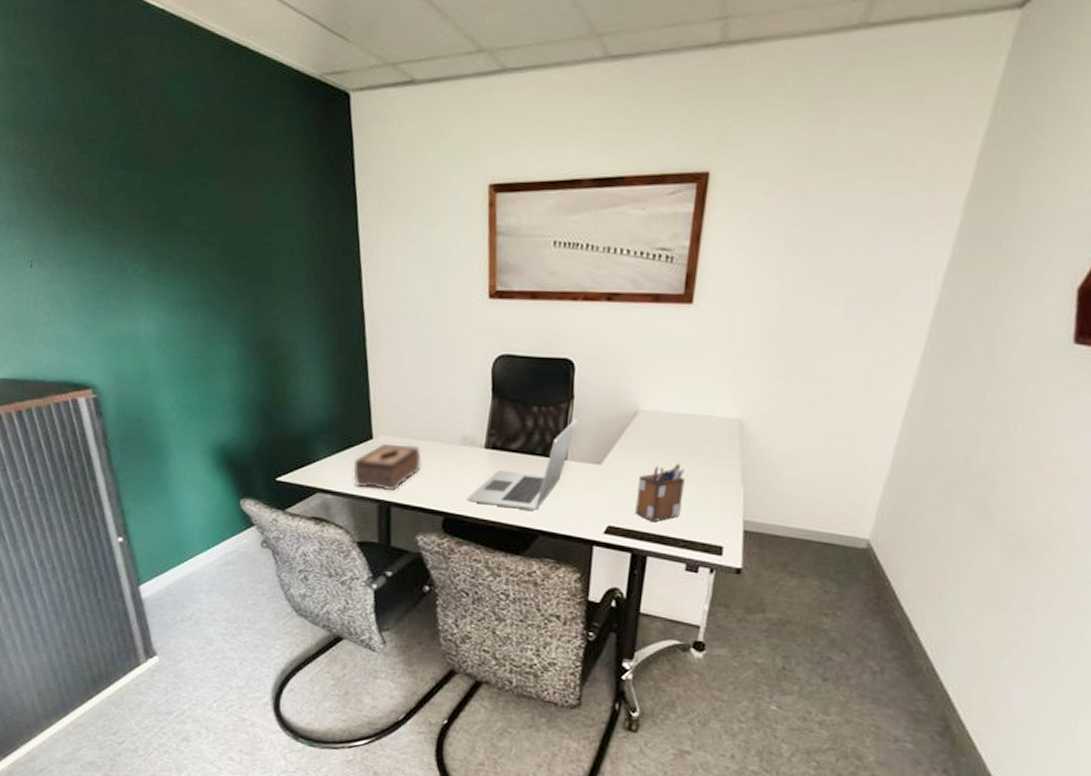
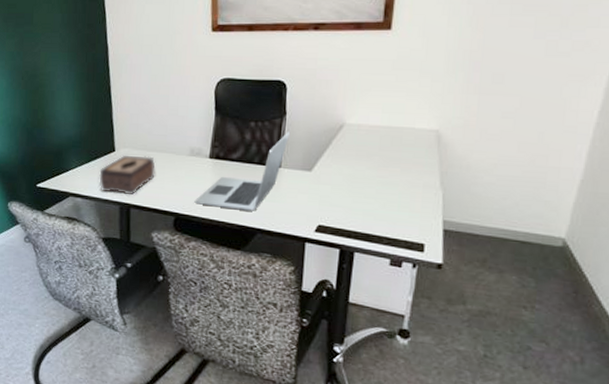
desk organizer: present [635,462,685,523] -> none [343,169,388,222]

